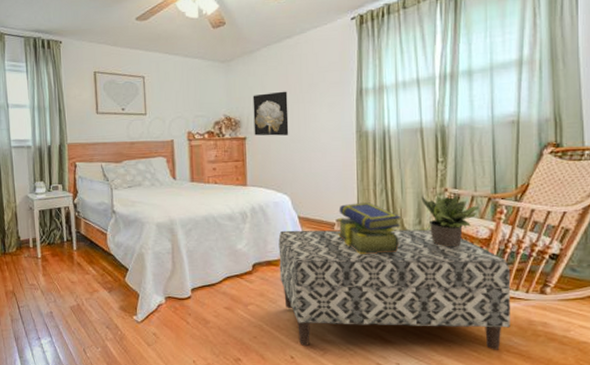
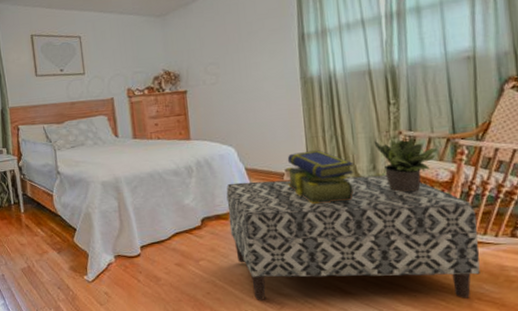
wall art: present [252,91,289,136] -> none [191,41,231,88]

